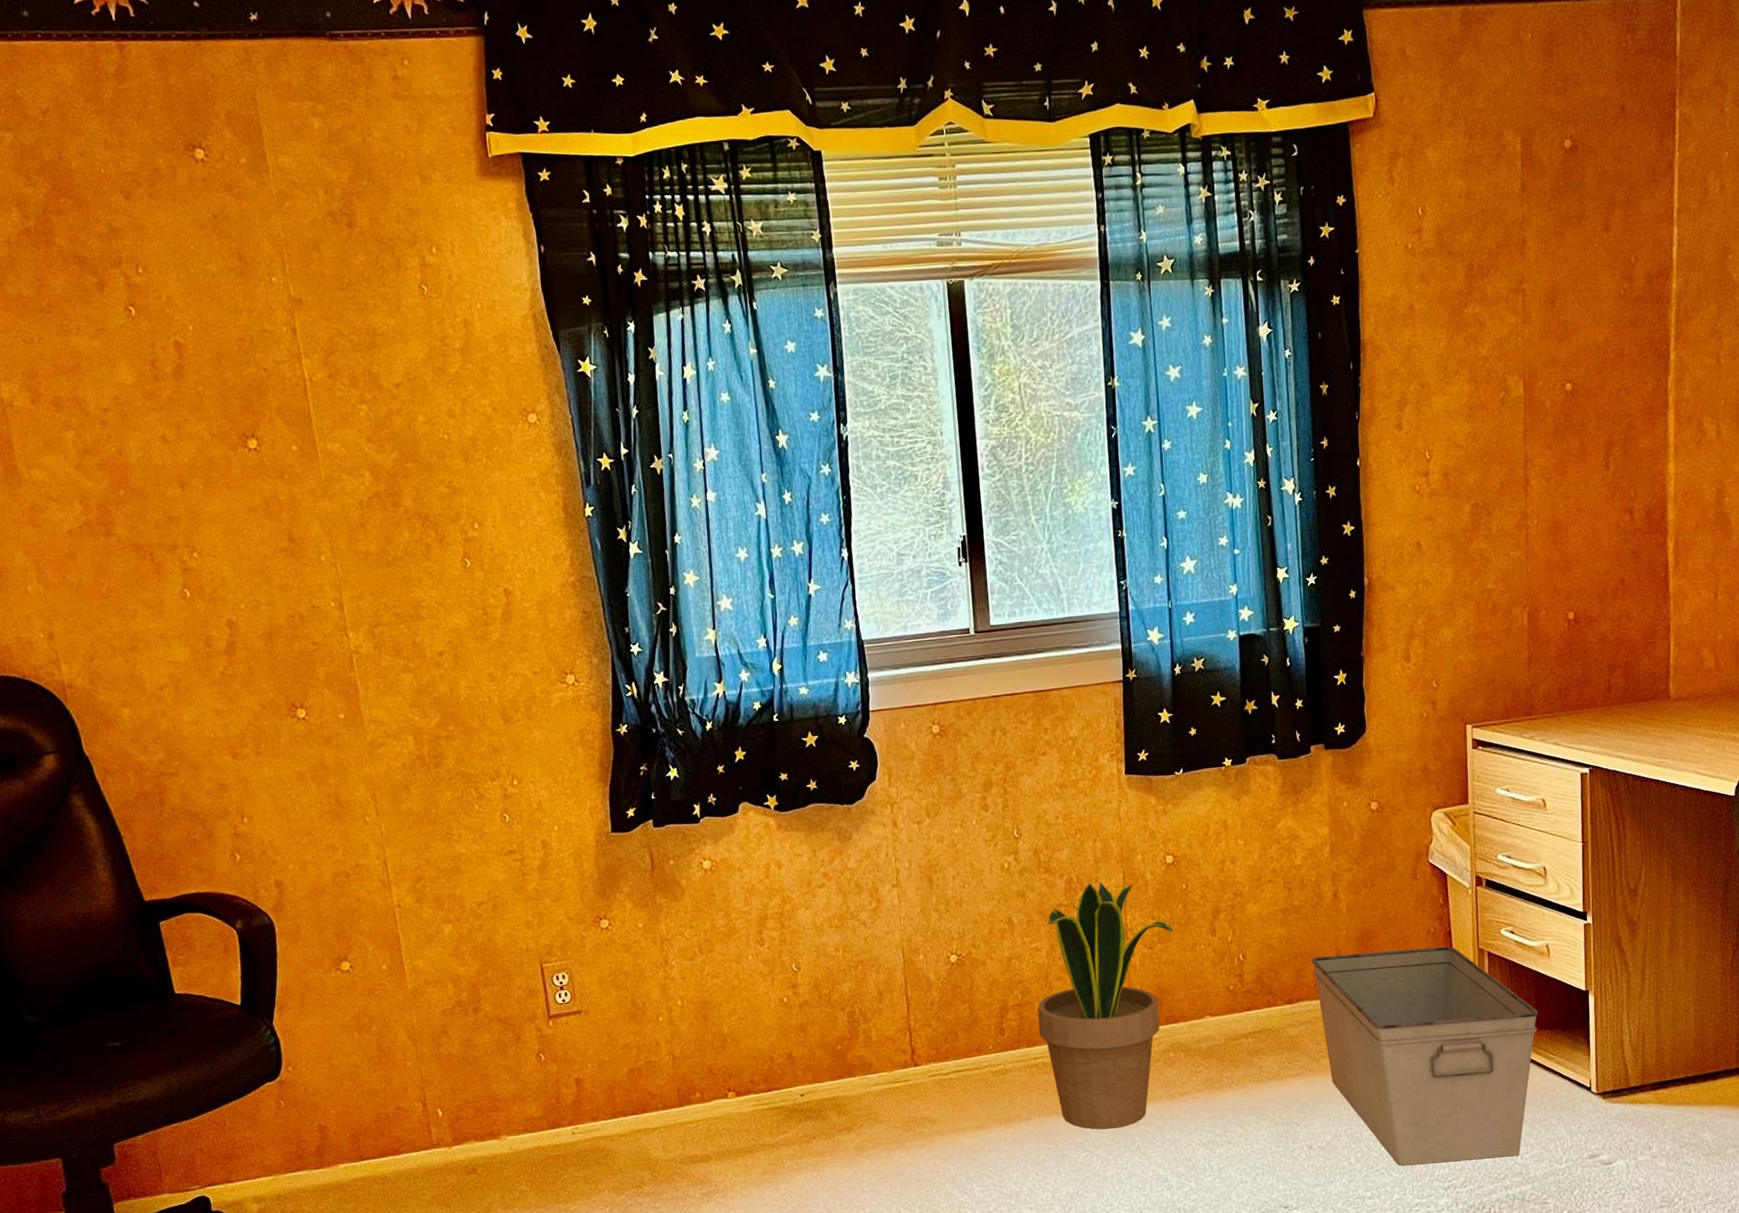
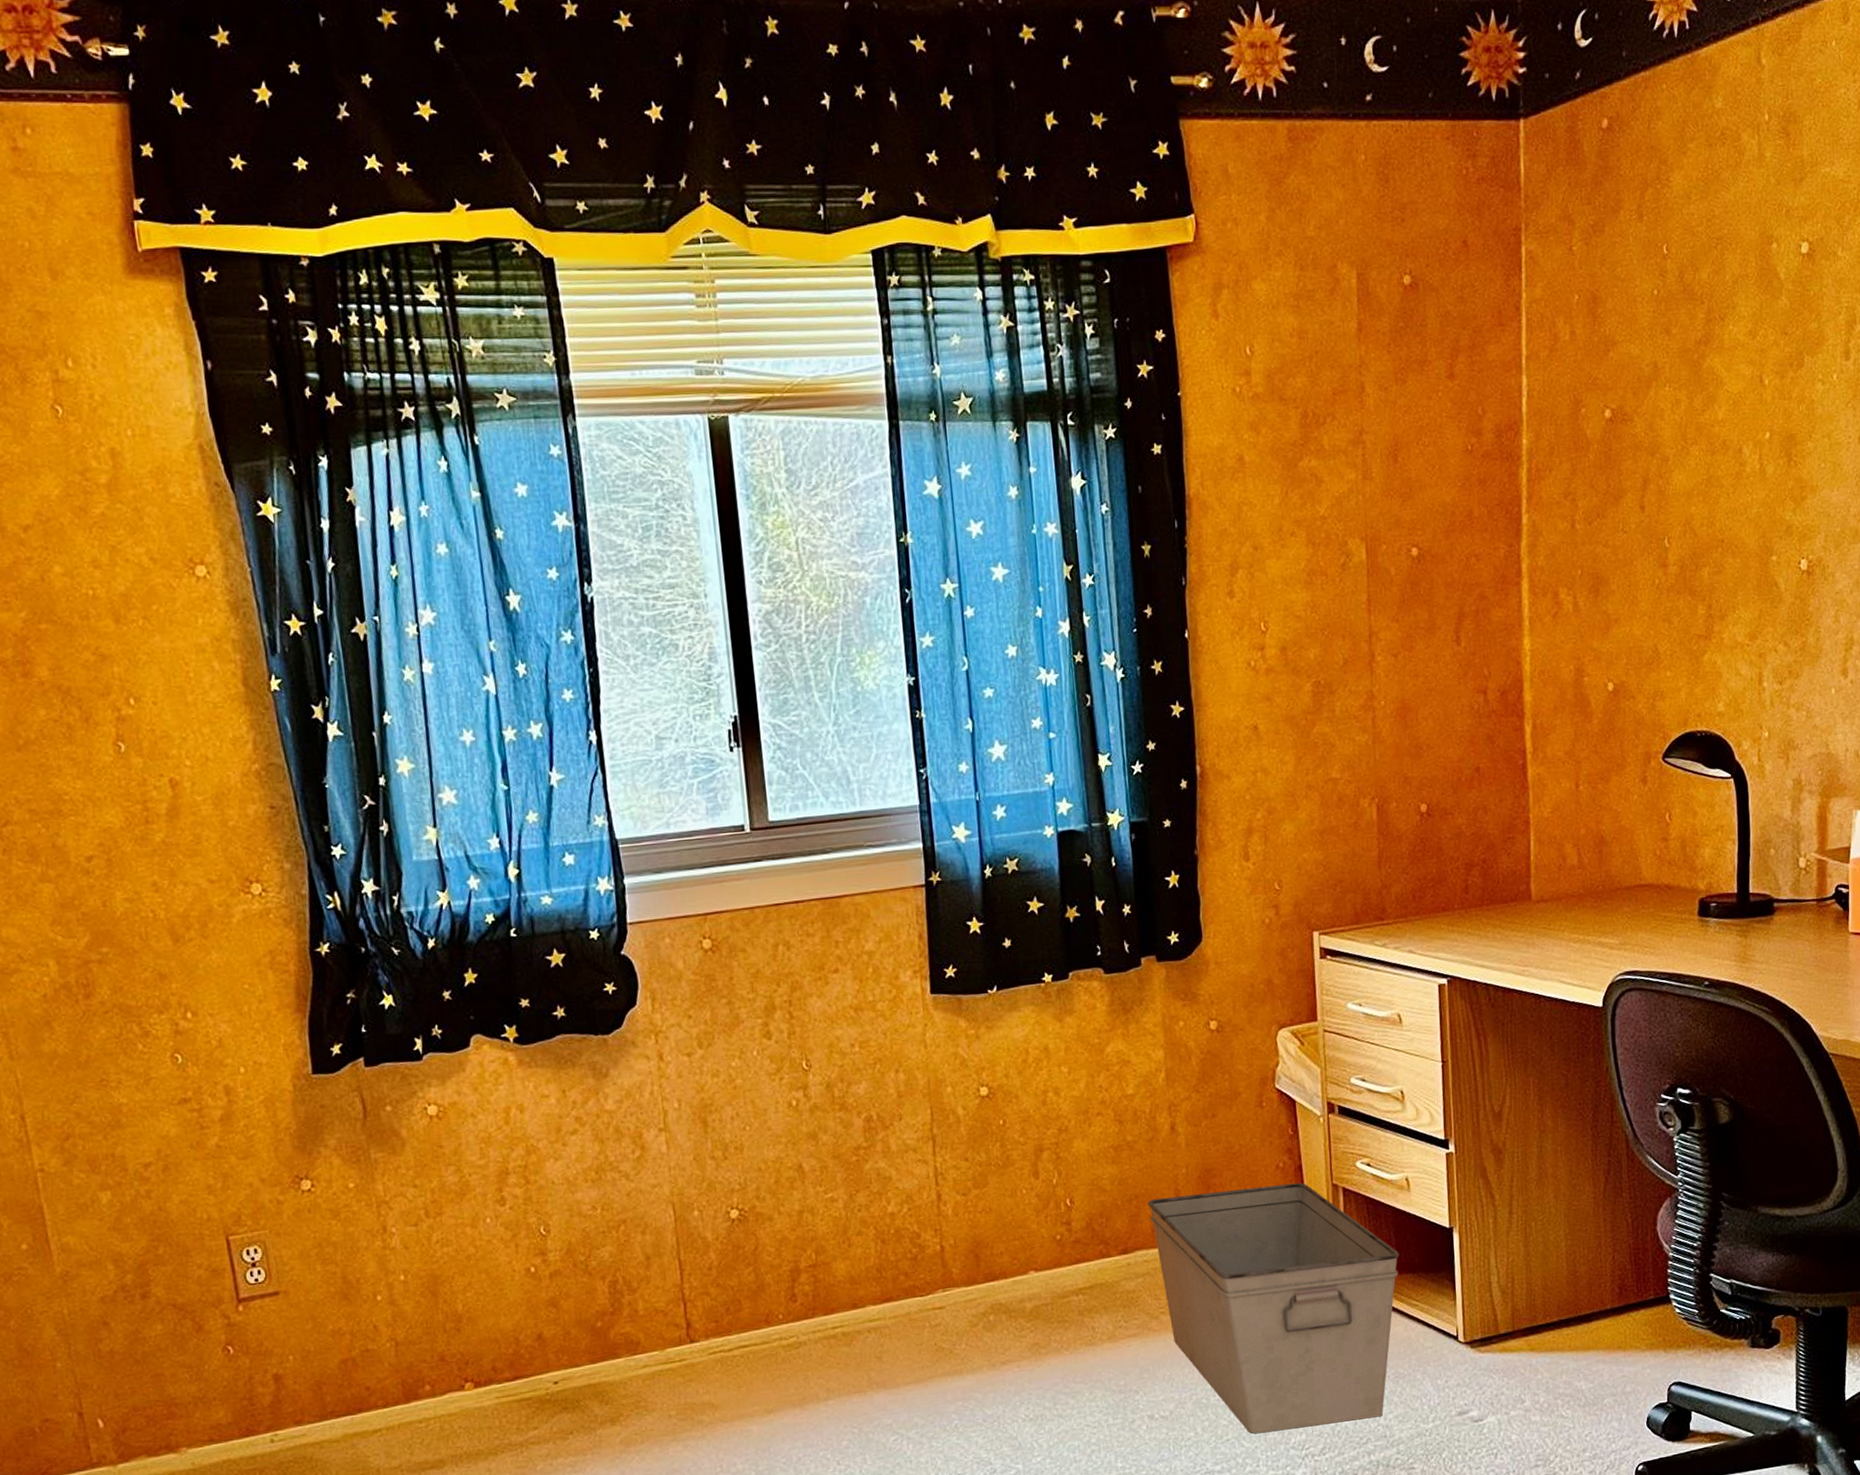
potted plant: present [1037,882,1173,1129] -> none [835,1119,990,1408]

